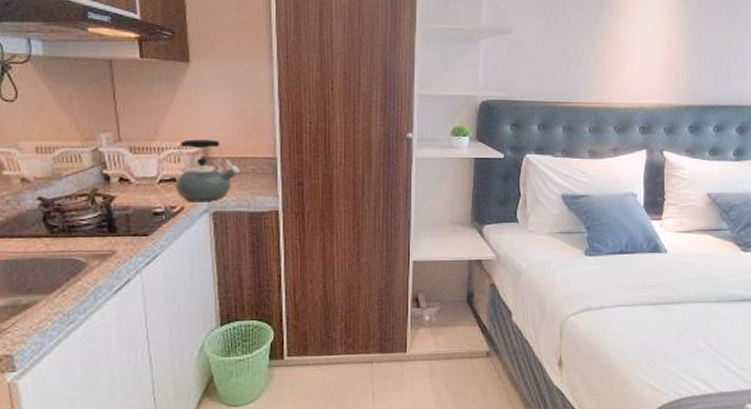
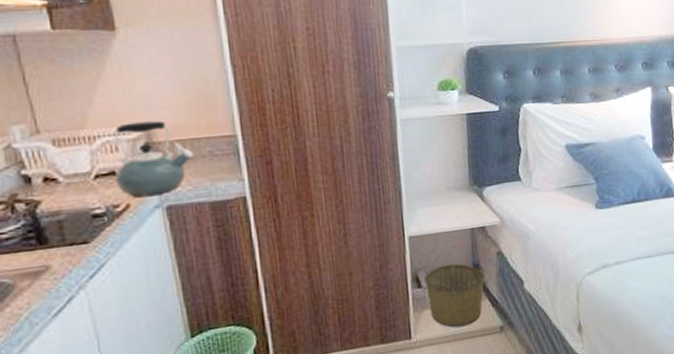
basket: none [423,289,477,348] -> present [424,263,484,328]

